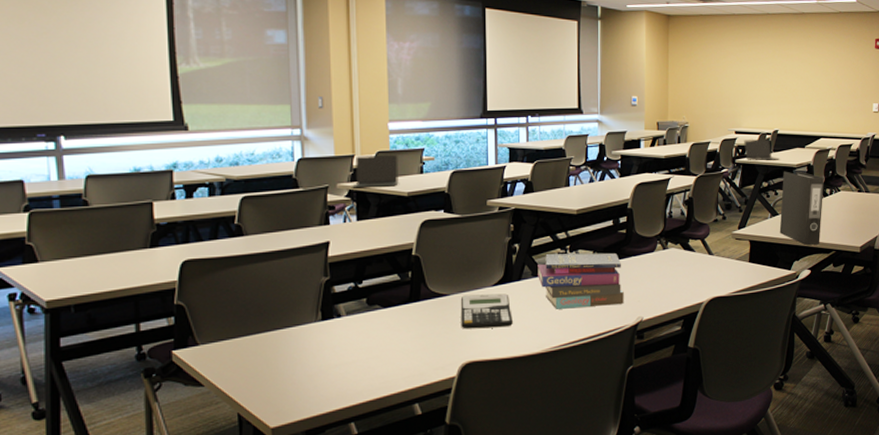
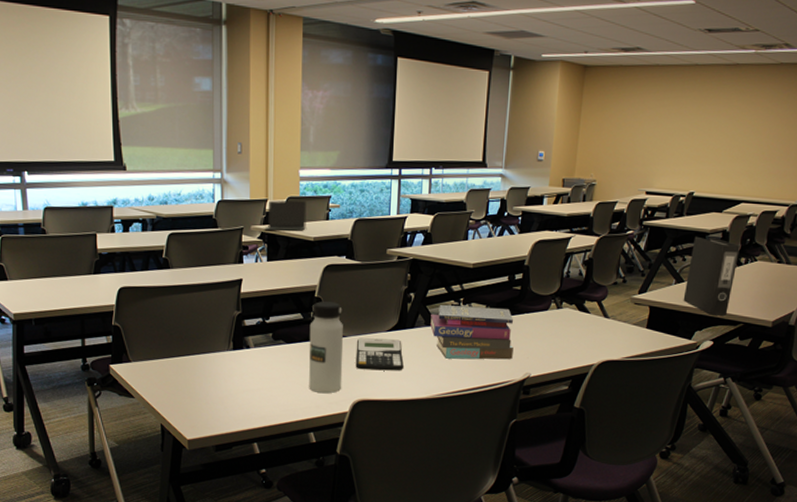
water bottle: none [408,259,448,359] -> present [308,301,344,394]
laptop: present [744,138,779,161] -> none [653,200,692,225]

